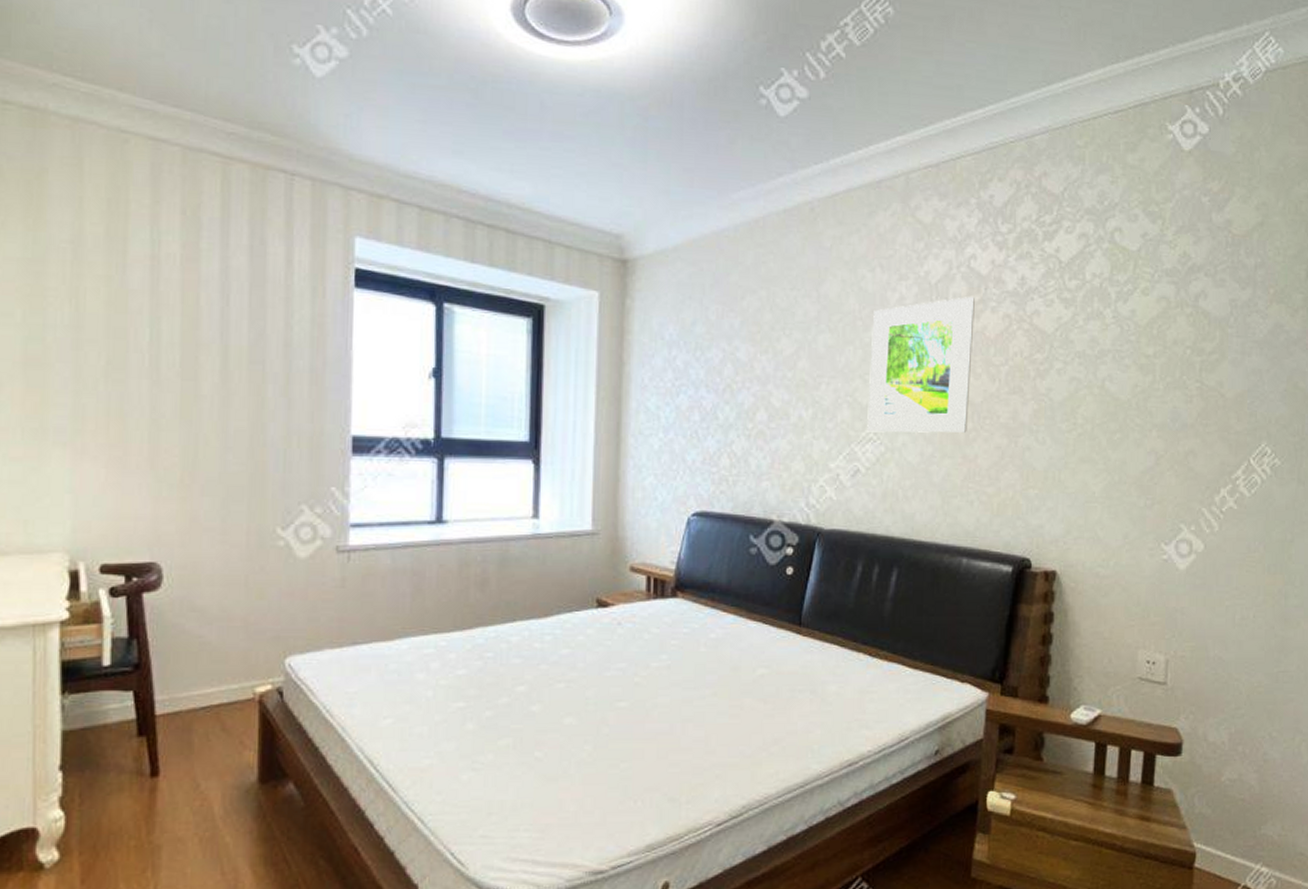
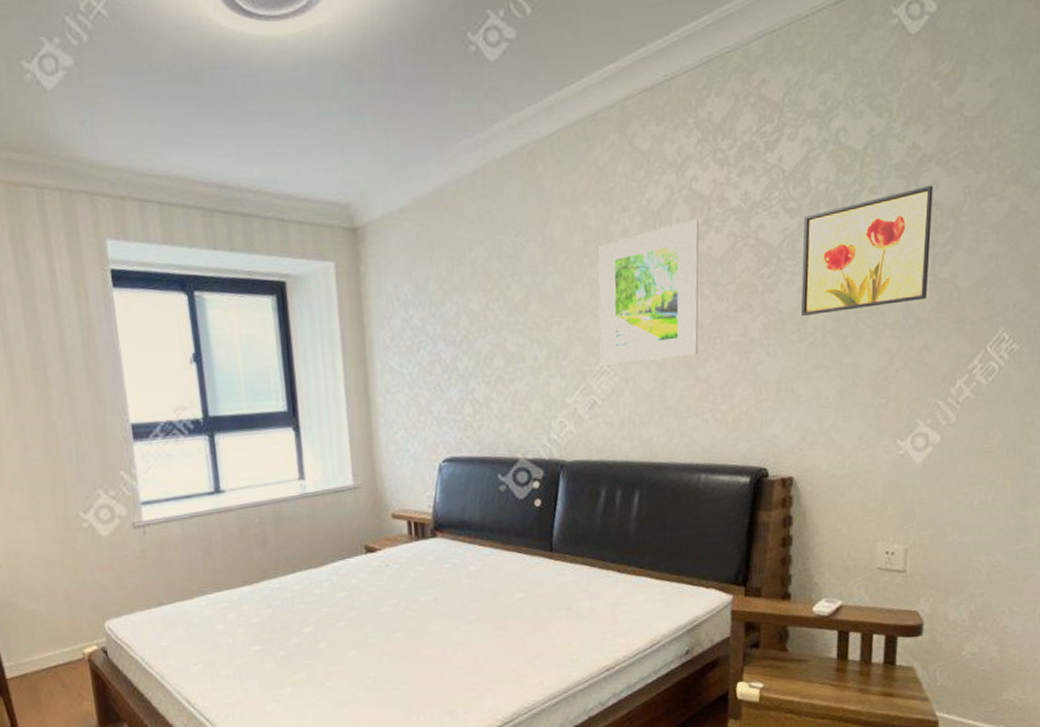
wall art: none [1071,294,1202,407] -> present [800,185,933,316]

